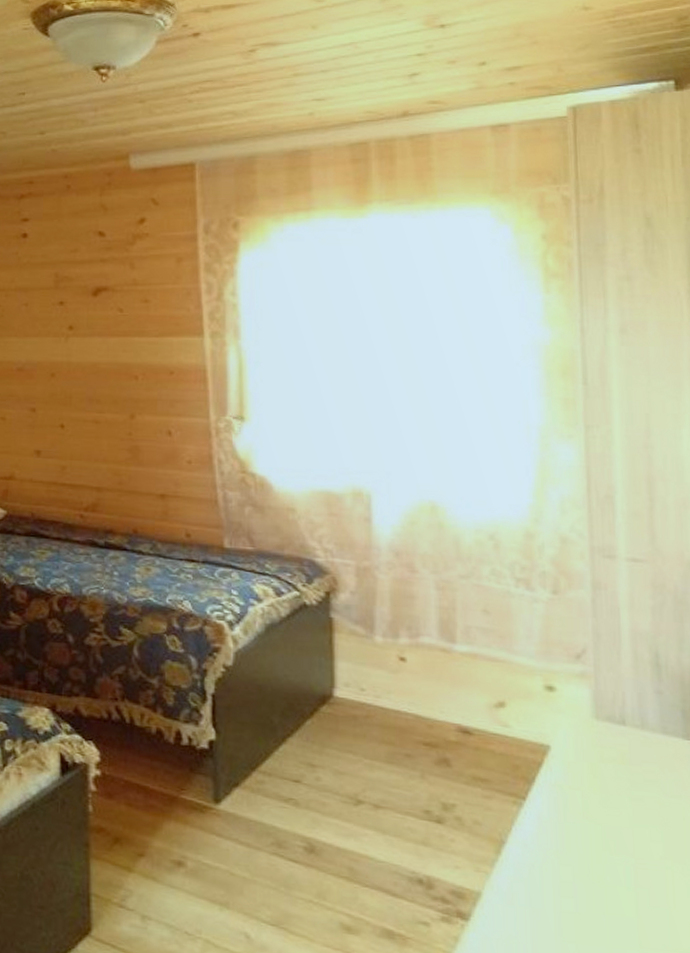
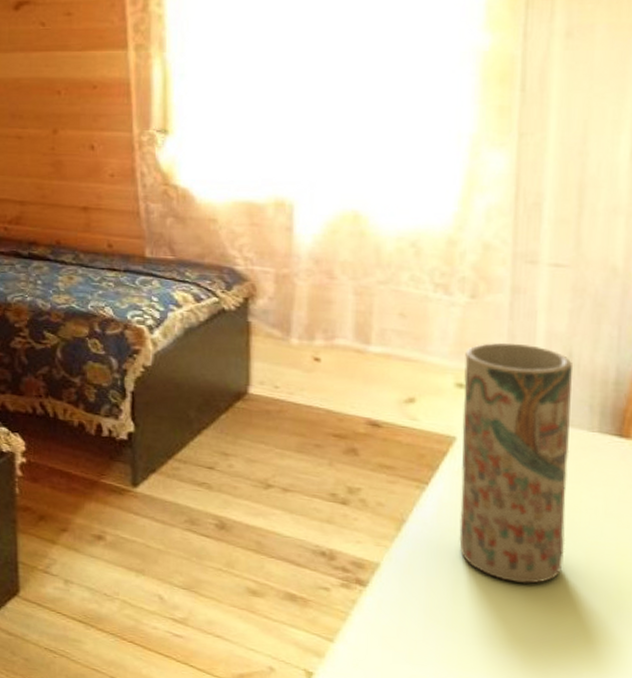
vase: none [552,641,674,915] -> present [459,342,572,584]

